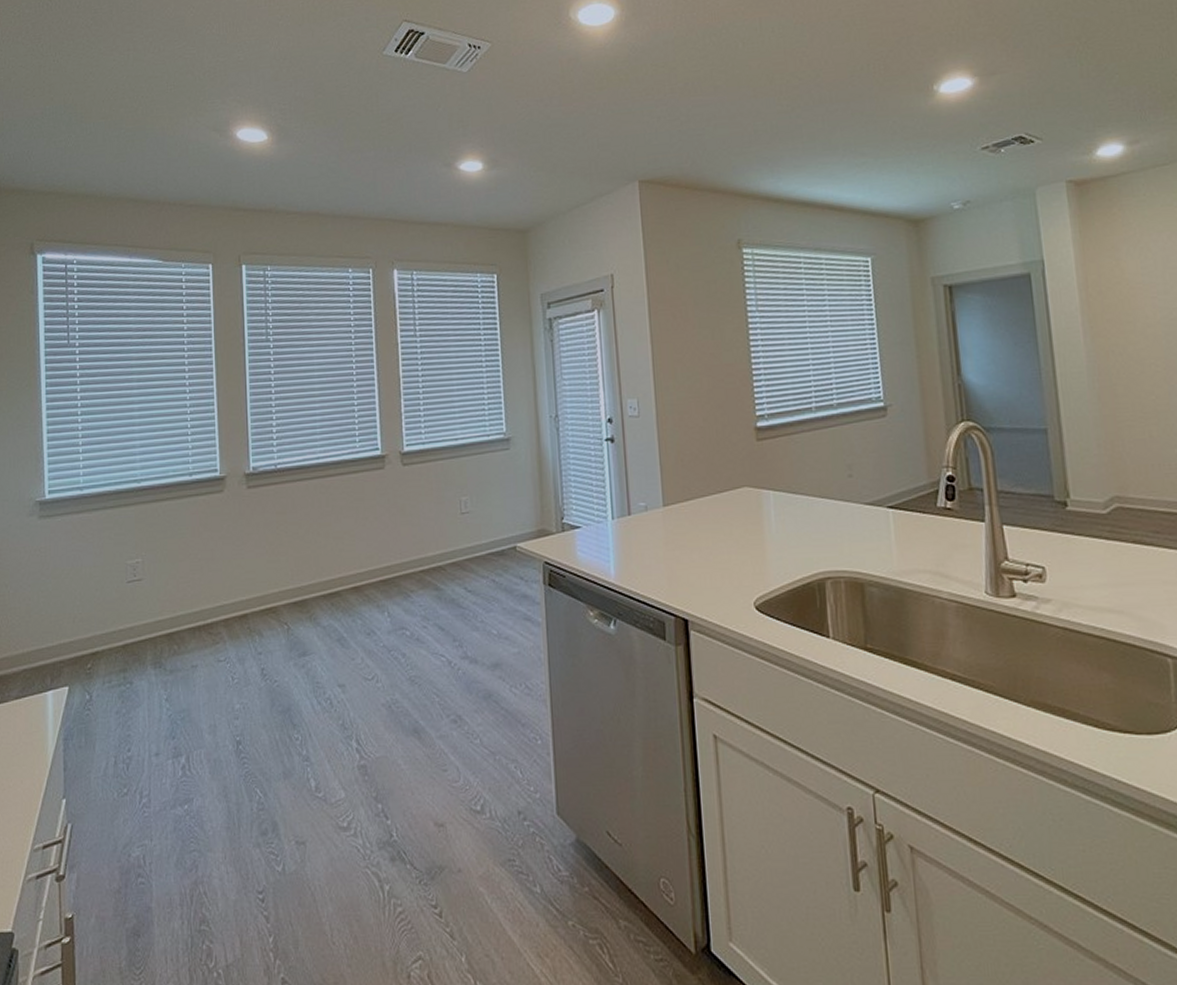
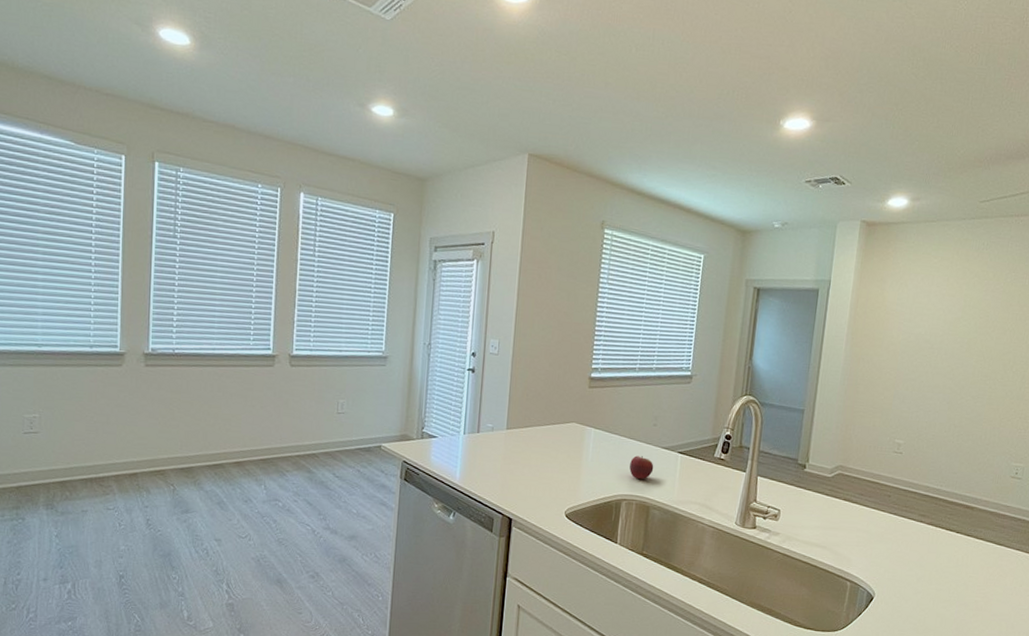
fruit: none [827,518,860,548] -> present [629,456,654,479]

